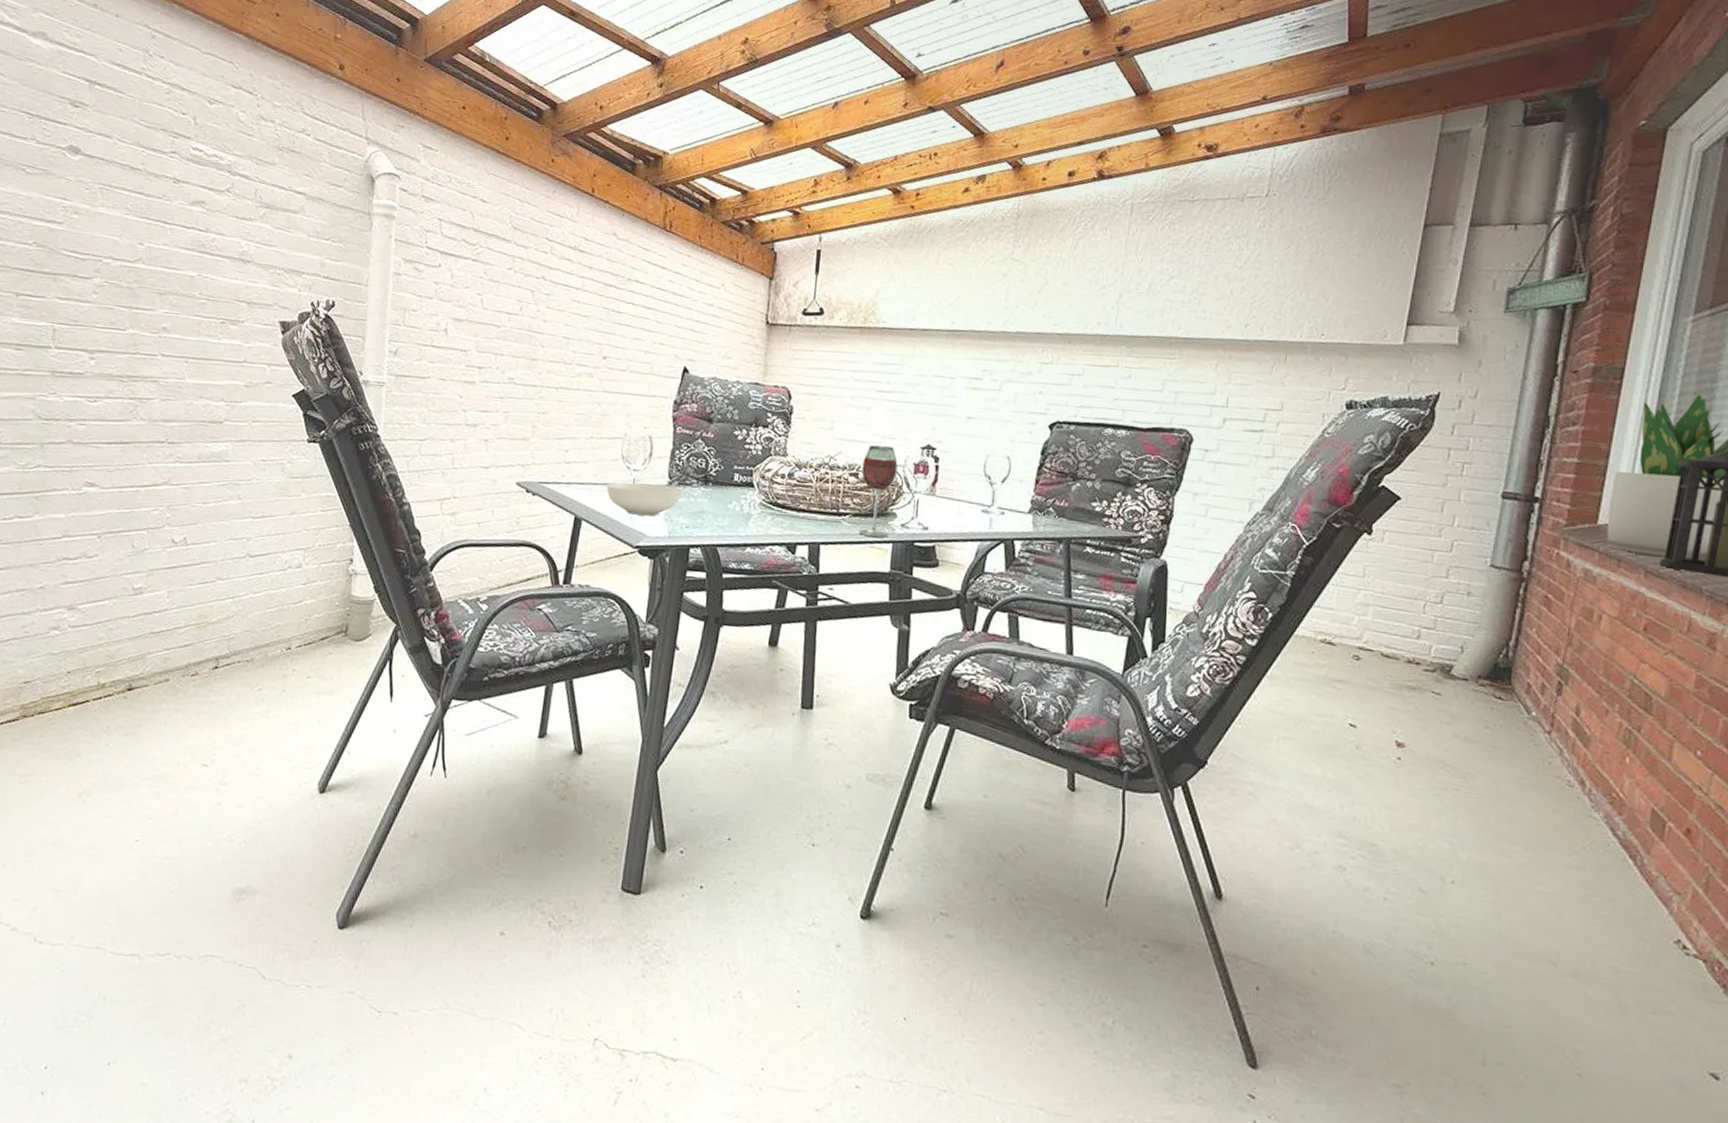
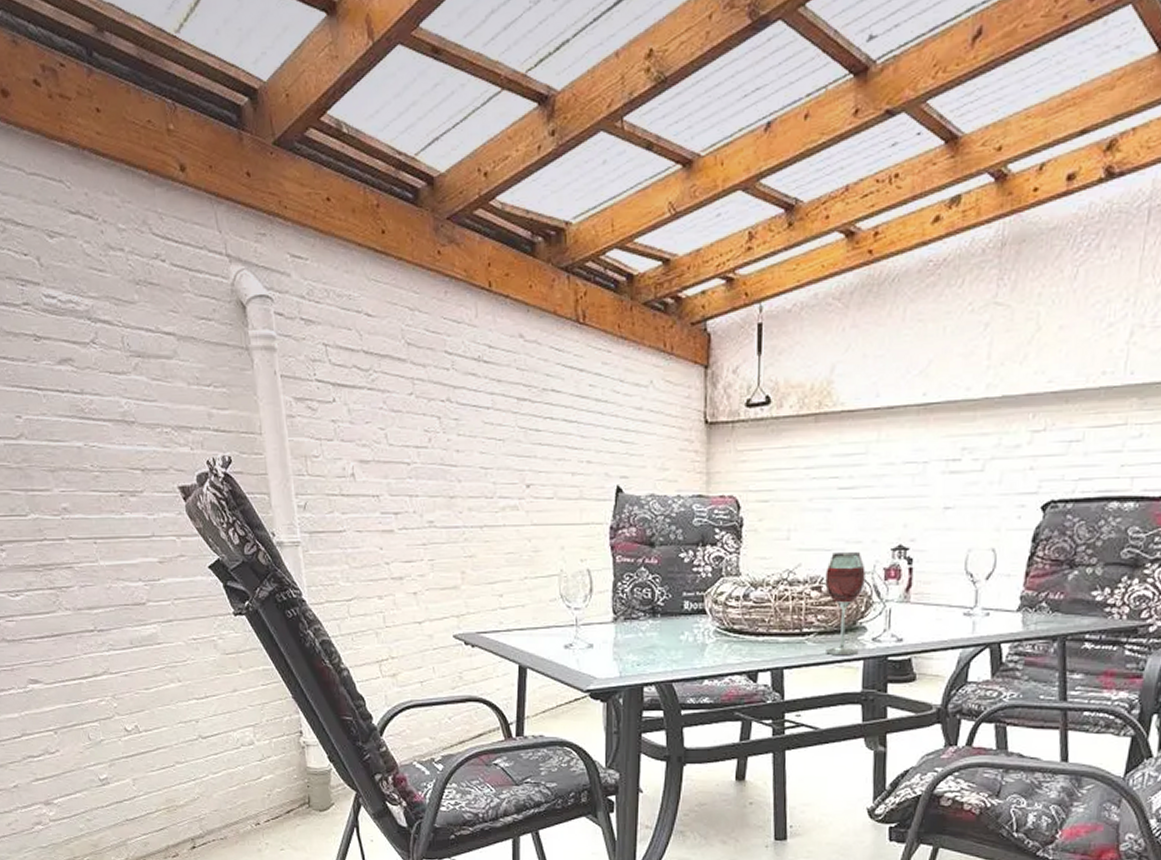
bowl: present [605,482,683,516] -> none [547,623,630,657]

